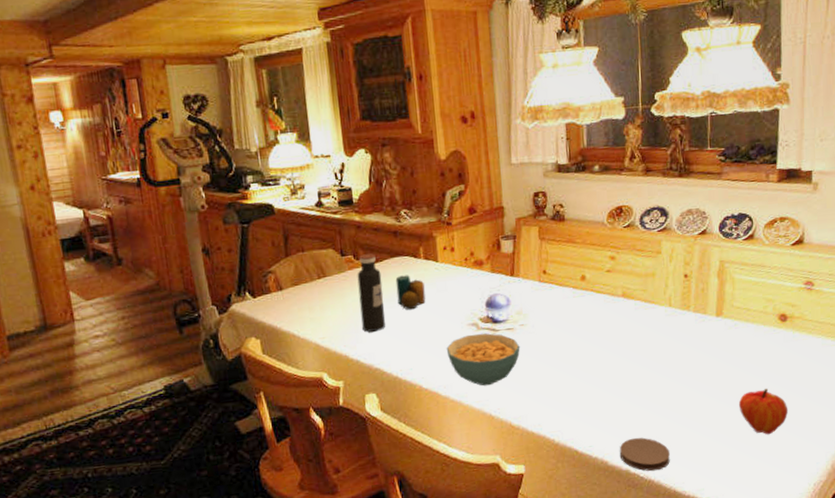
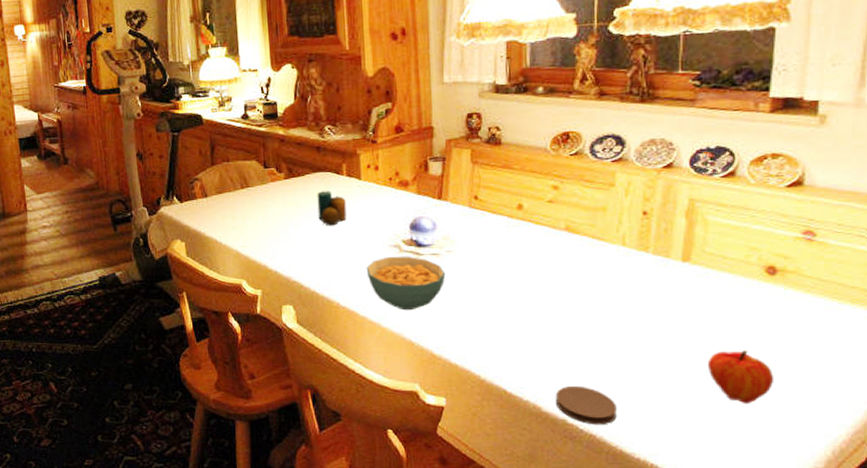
water bottle: present [357,253,385,332] -> none [279,167,305,244]

